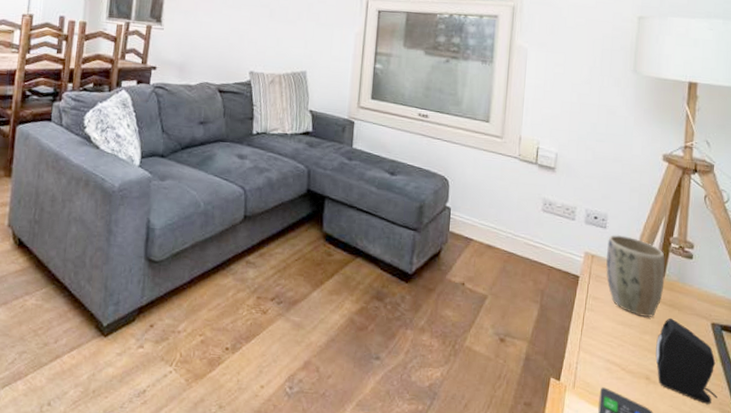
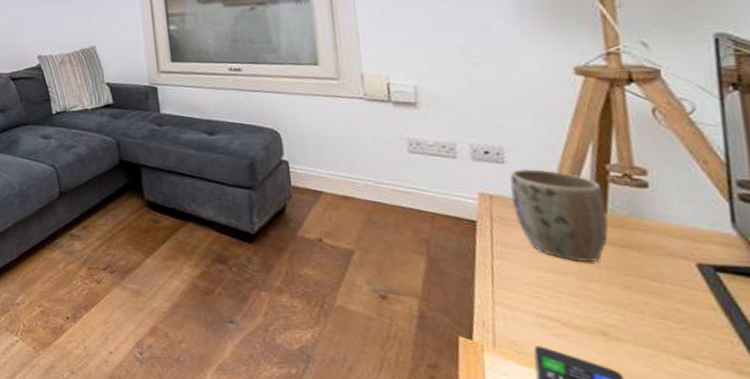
speaker: present [655,319,717,404] -> none [609,262,726,364]

